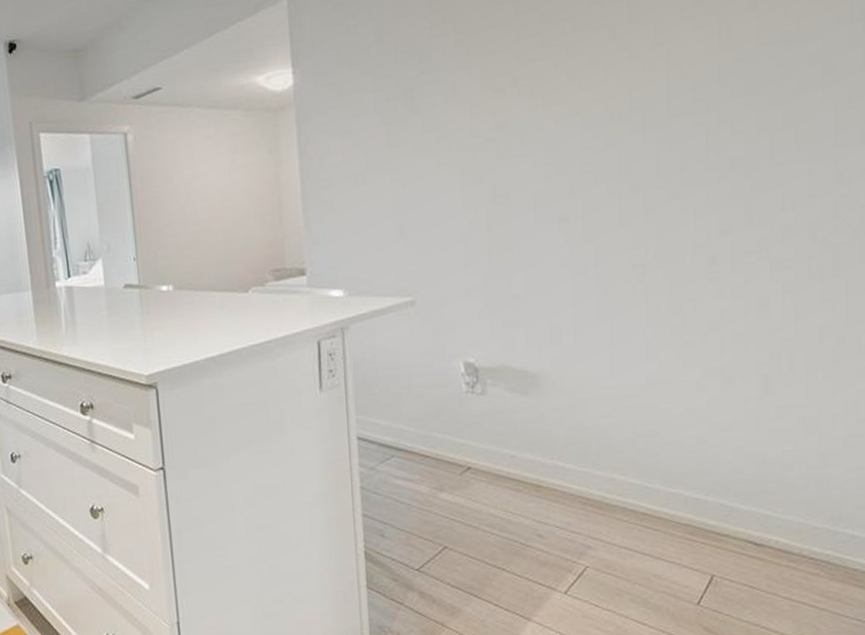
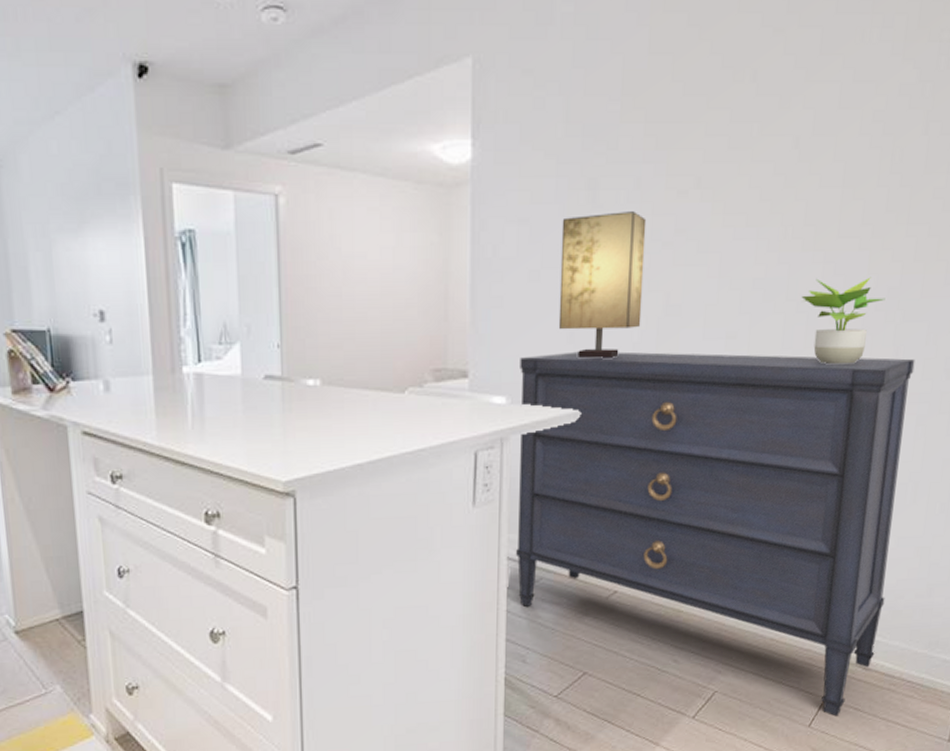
dresser: none [353,226,773,595] -> present [515,351,915,717]
table lamp: none [383,113,470,250] -> present [558,211,647,359]
potted plant: none [635,150,730,238] -> present [801,277,886,365]

